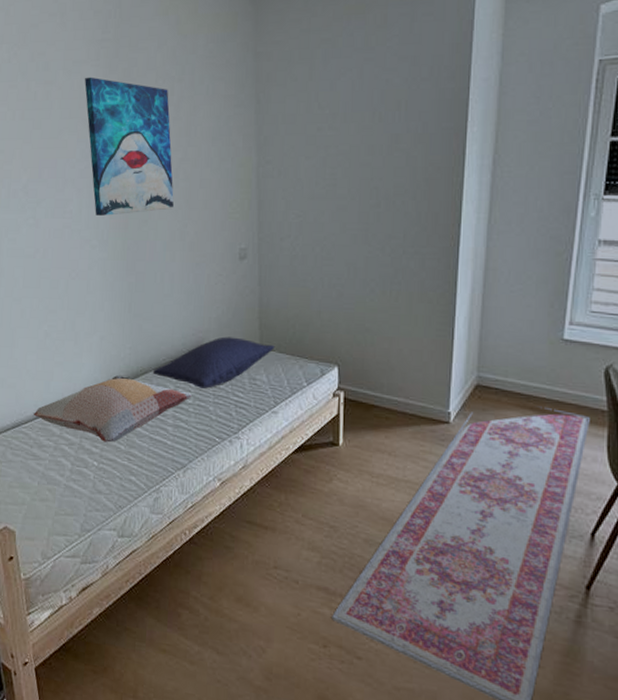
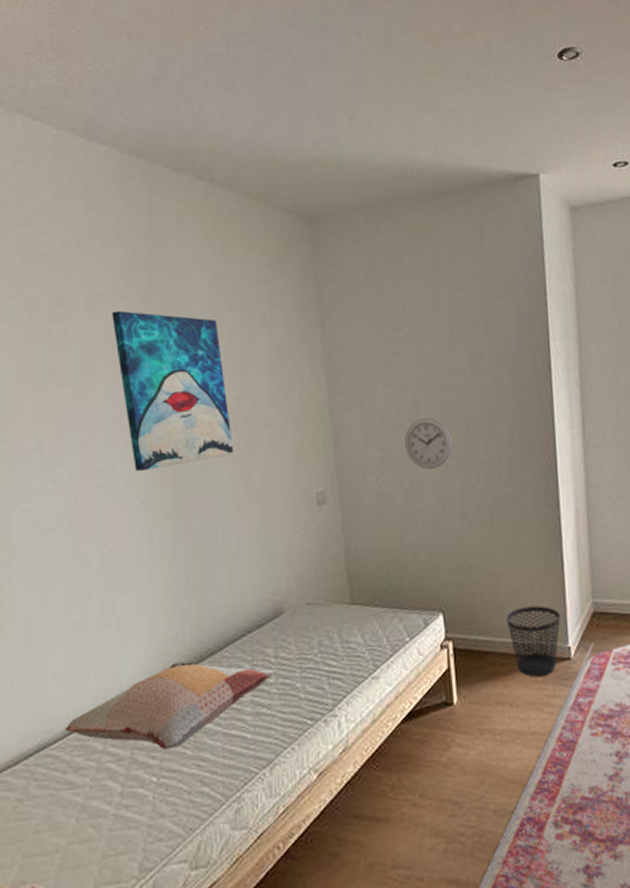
pillow: present [152,336,274,389] -> none [221,595,368,663]
wall clock: none [320,190,363,238] -> present [405,417,452,469]
wastebasket: none [394,371,445,434] -> present [506,605,561,677]

